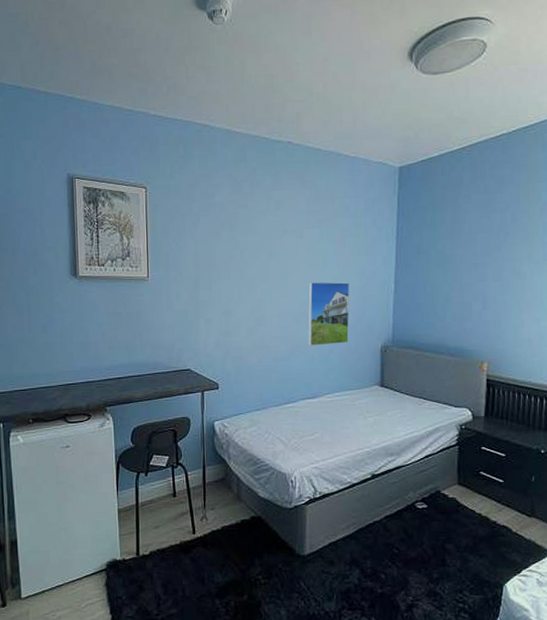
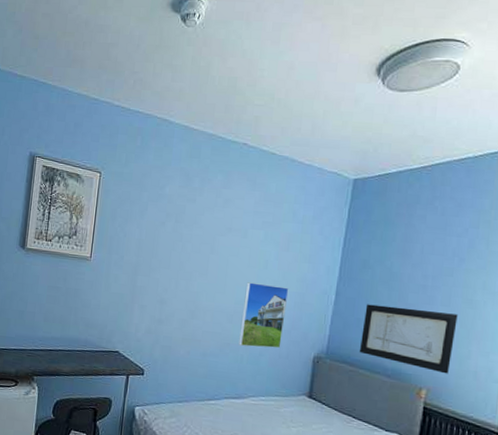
wall art: none [422,287,509,345] -> present [359,304,458,374]

